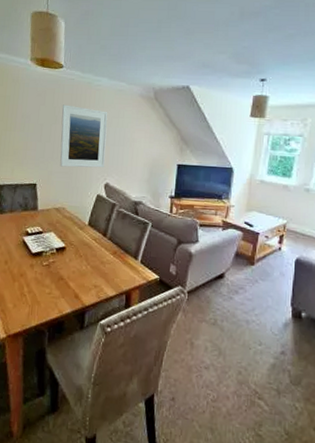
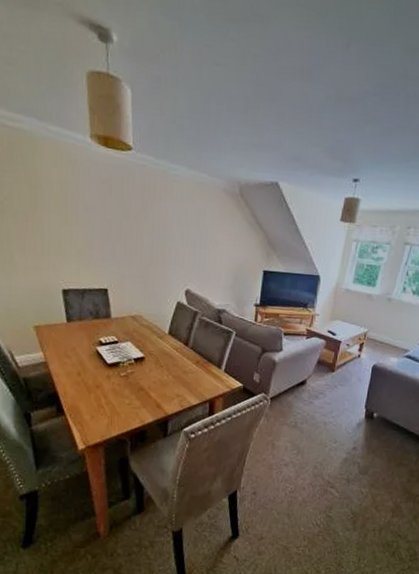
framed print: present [60,104,108,168] -> none [132,196,188,273]

